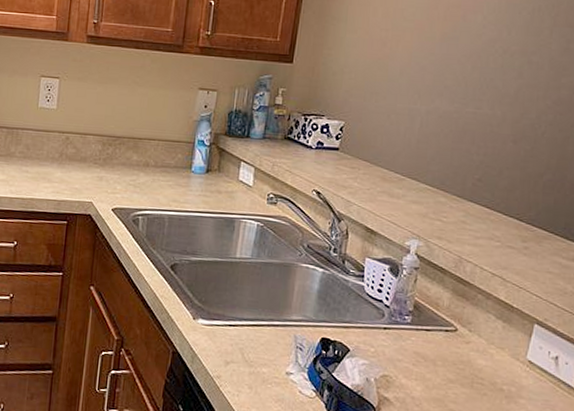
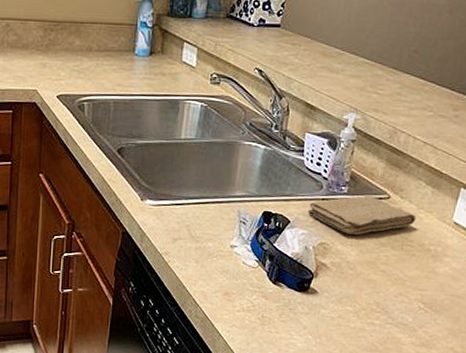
washcloth: none [369,327,487,369] -> present [308,196,417,235]

